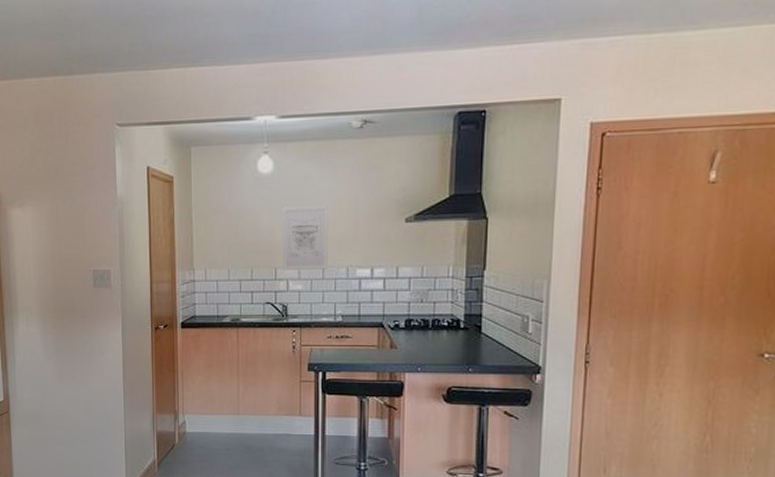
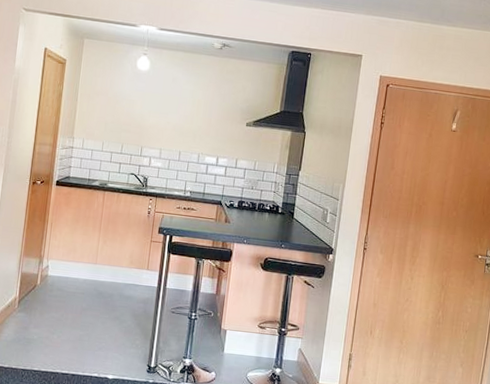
wall art: present [283,205,328,270] -> none [147,99,189,153]

